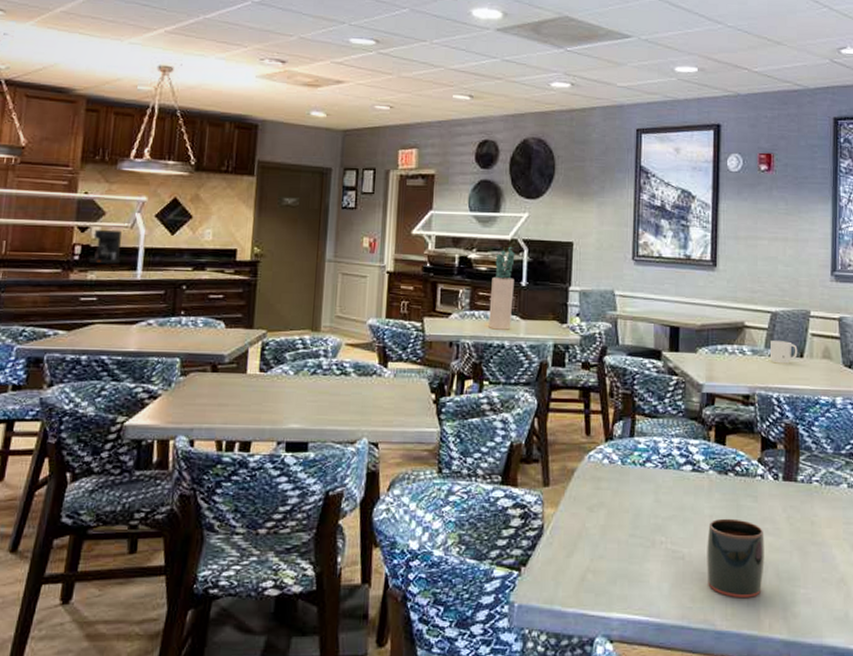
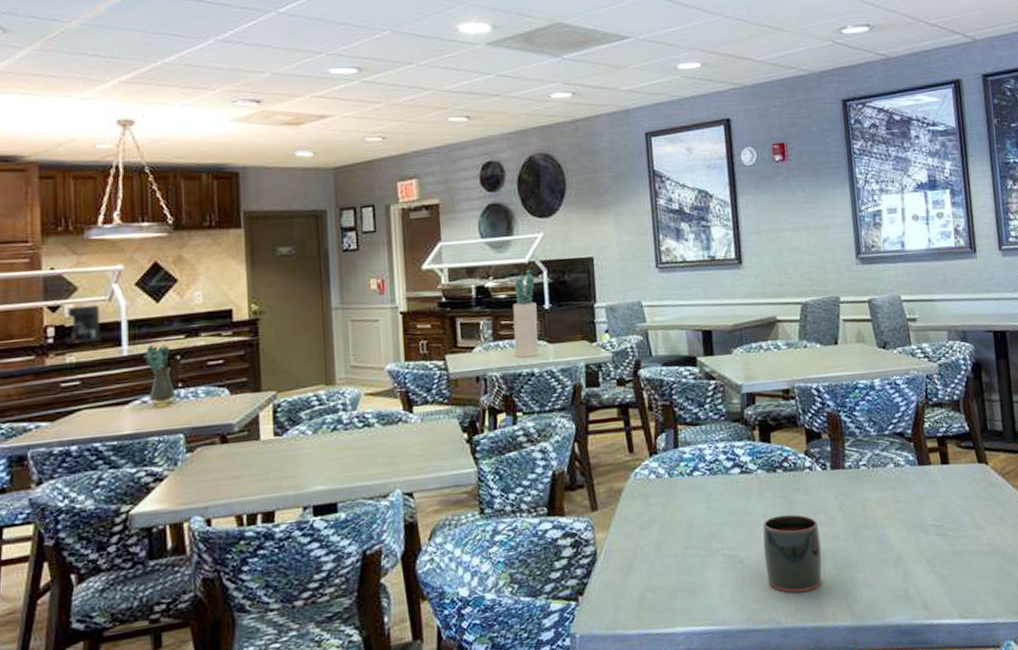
vase: none [154,272,178,332] -> present [143,344,176,409]
mug: present [769,341,798,364] -> none [803,330,832,354]

